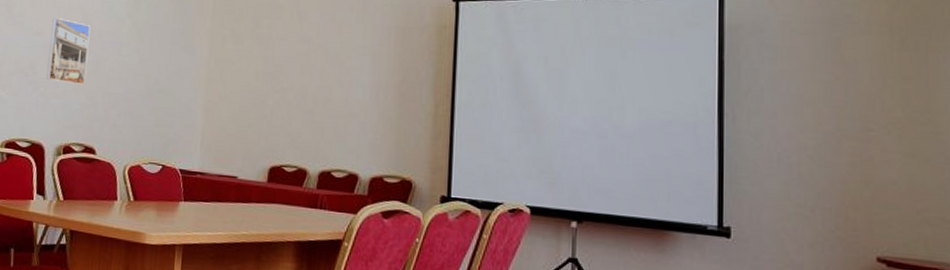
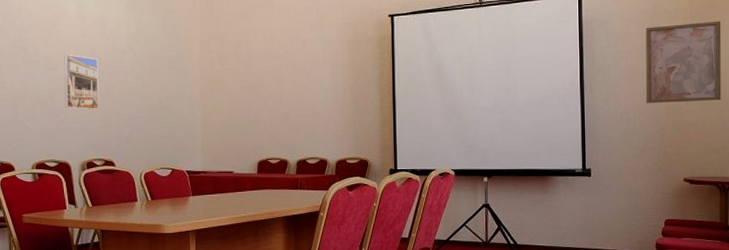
wall art: none [818,40,939,152] -> present [645,21,721,103]

